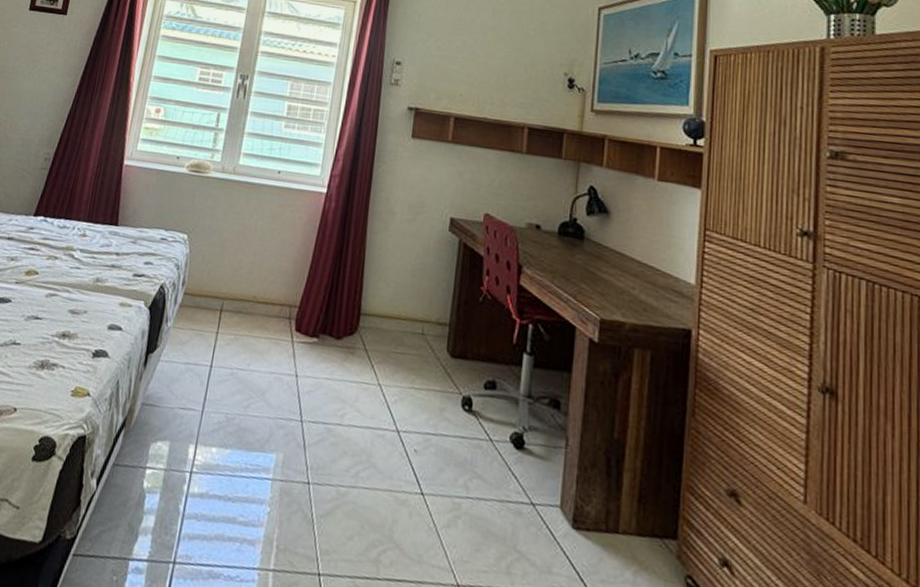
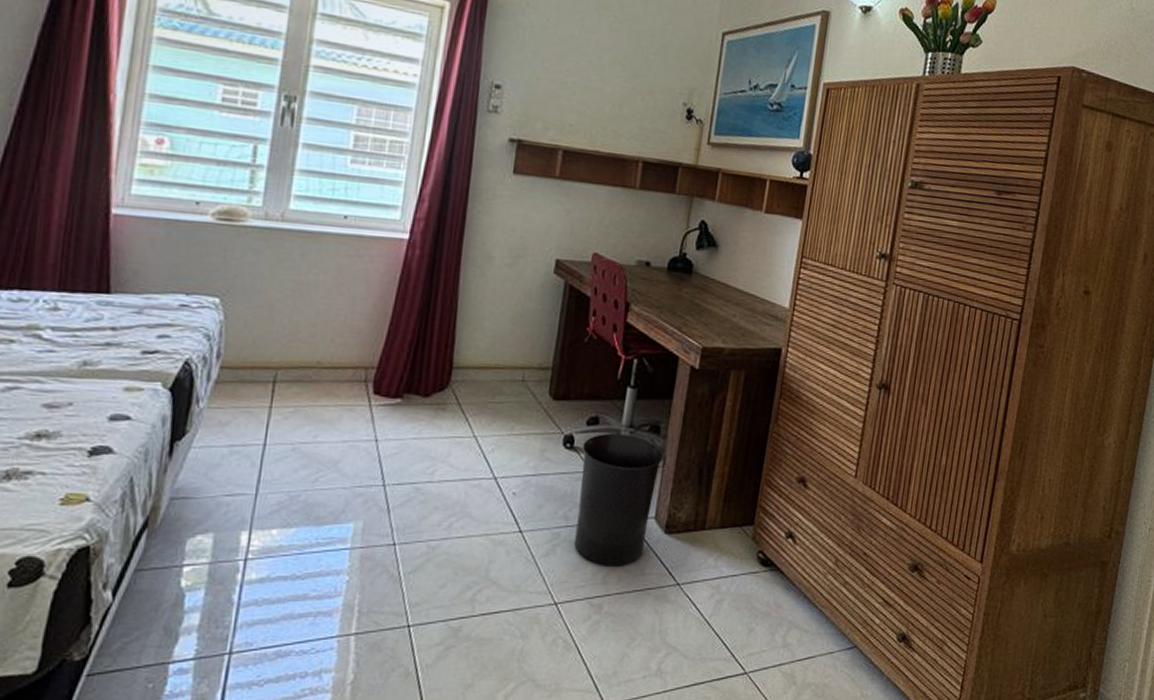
waste bin: none [476,400,566,558] -> present [574,433,664,566]

